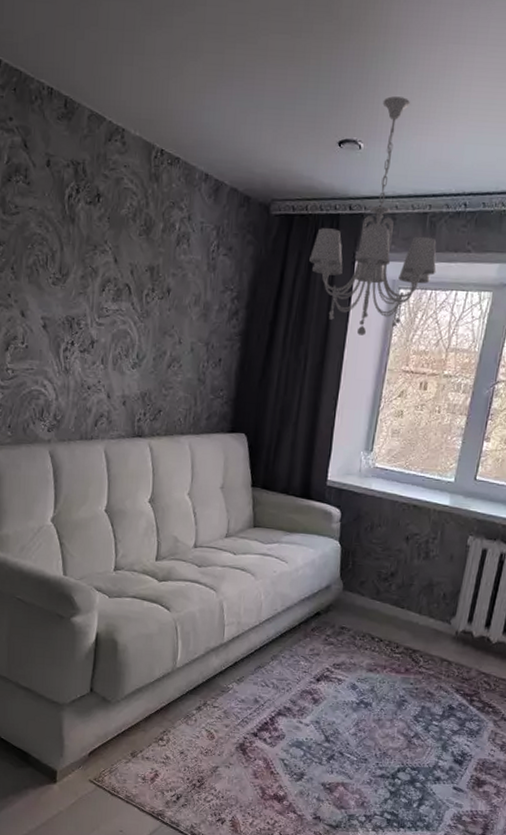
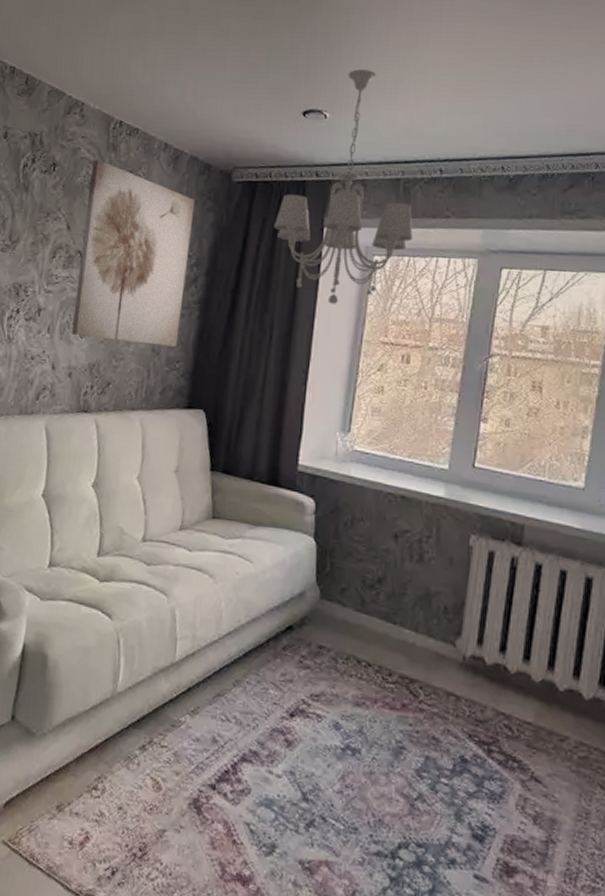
wall art: none [124,189,236,376] -> present [71,159,195,347]

